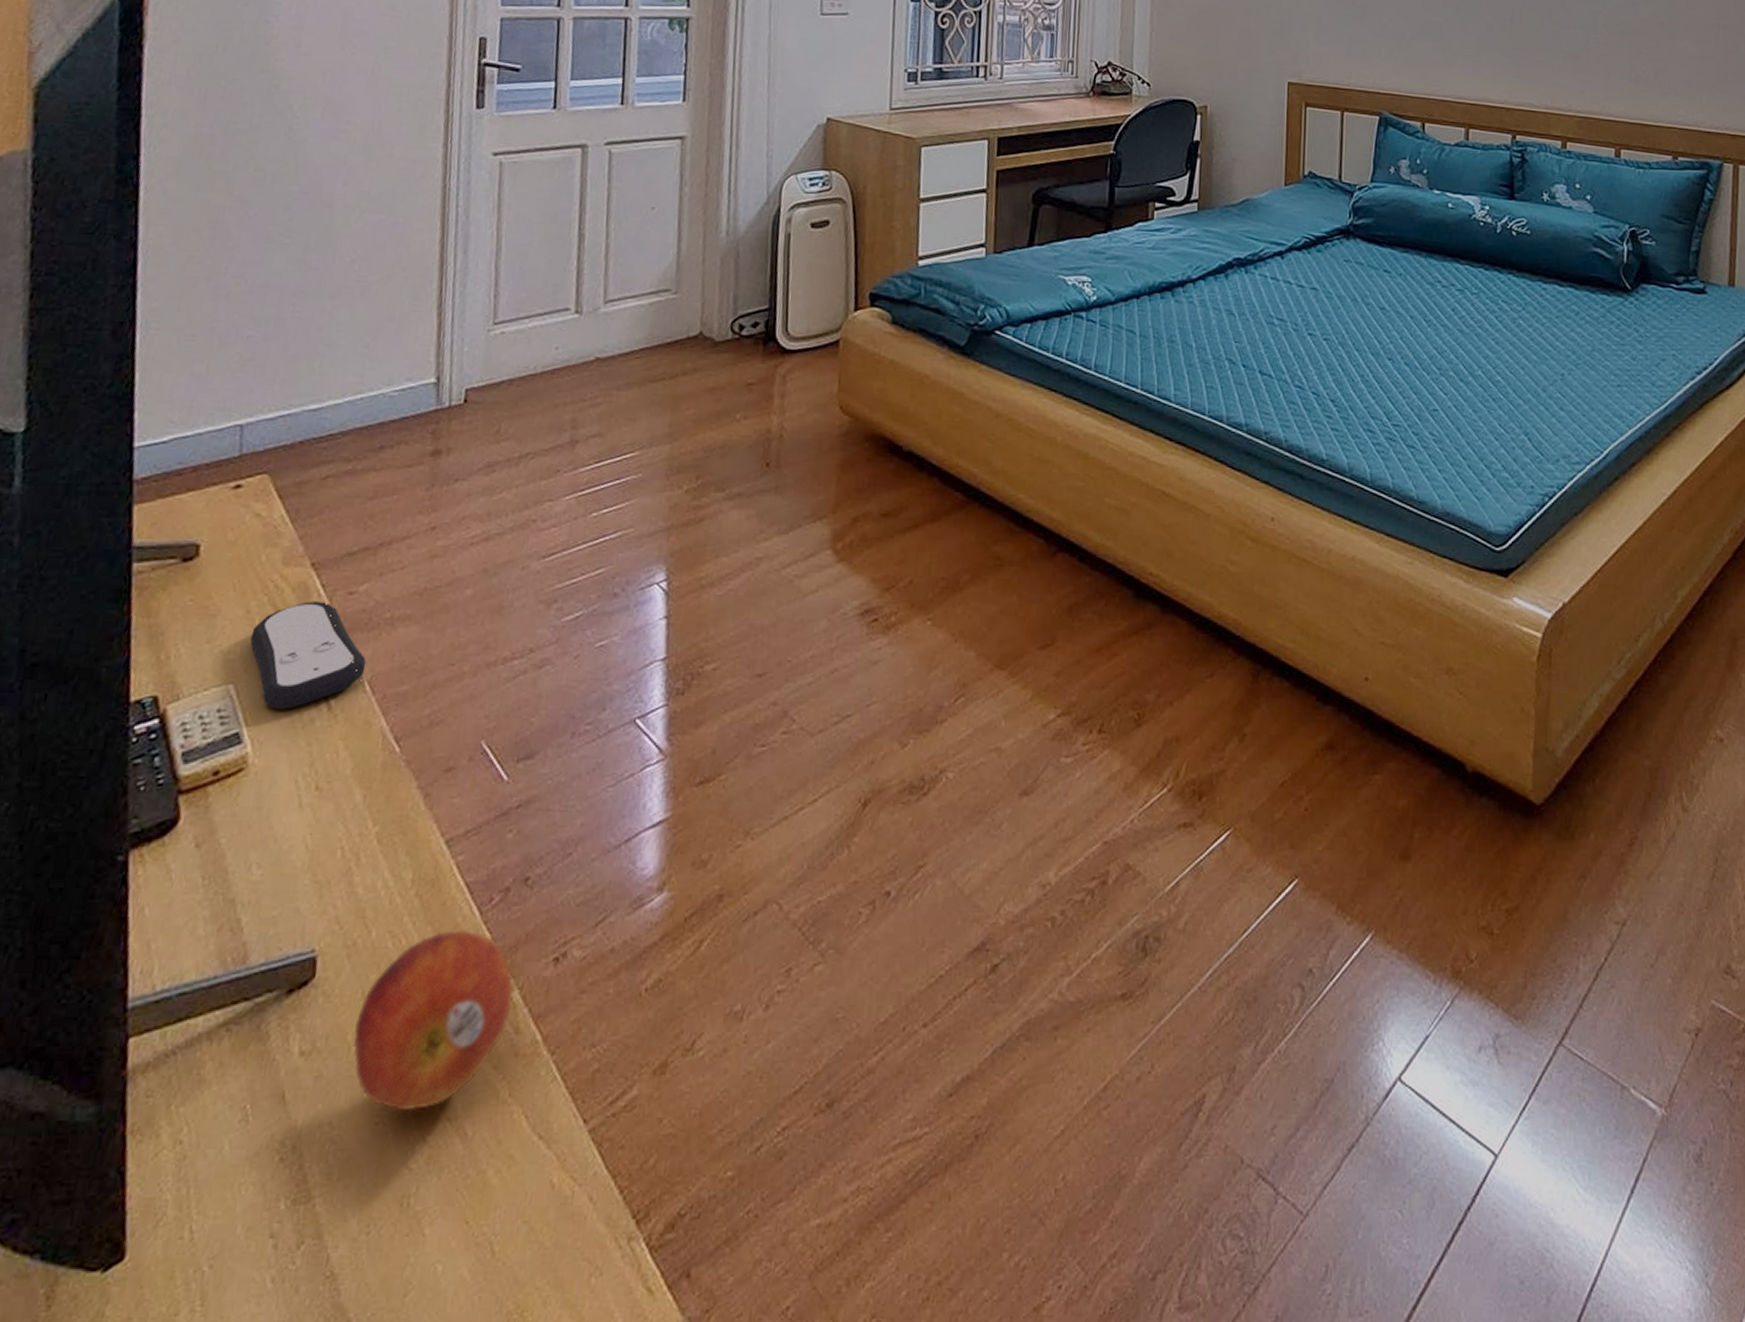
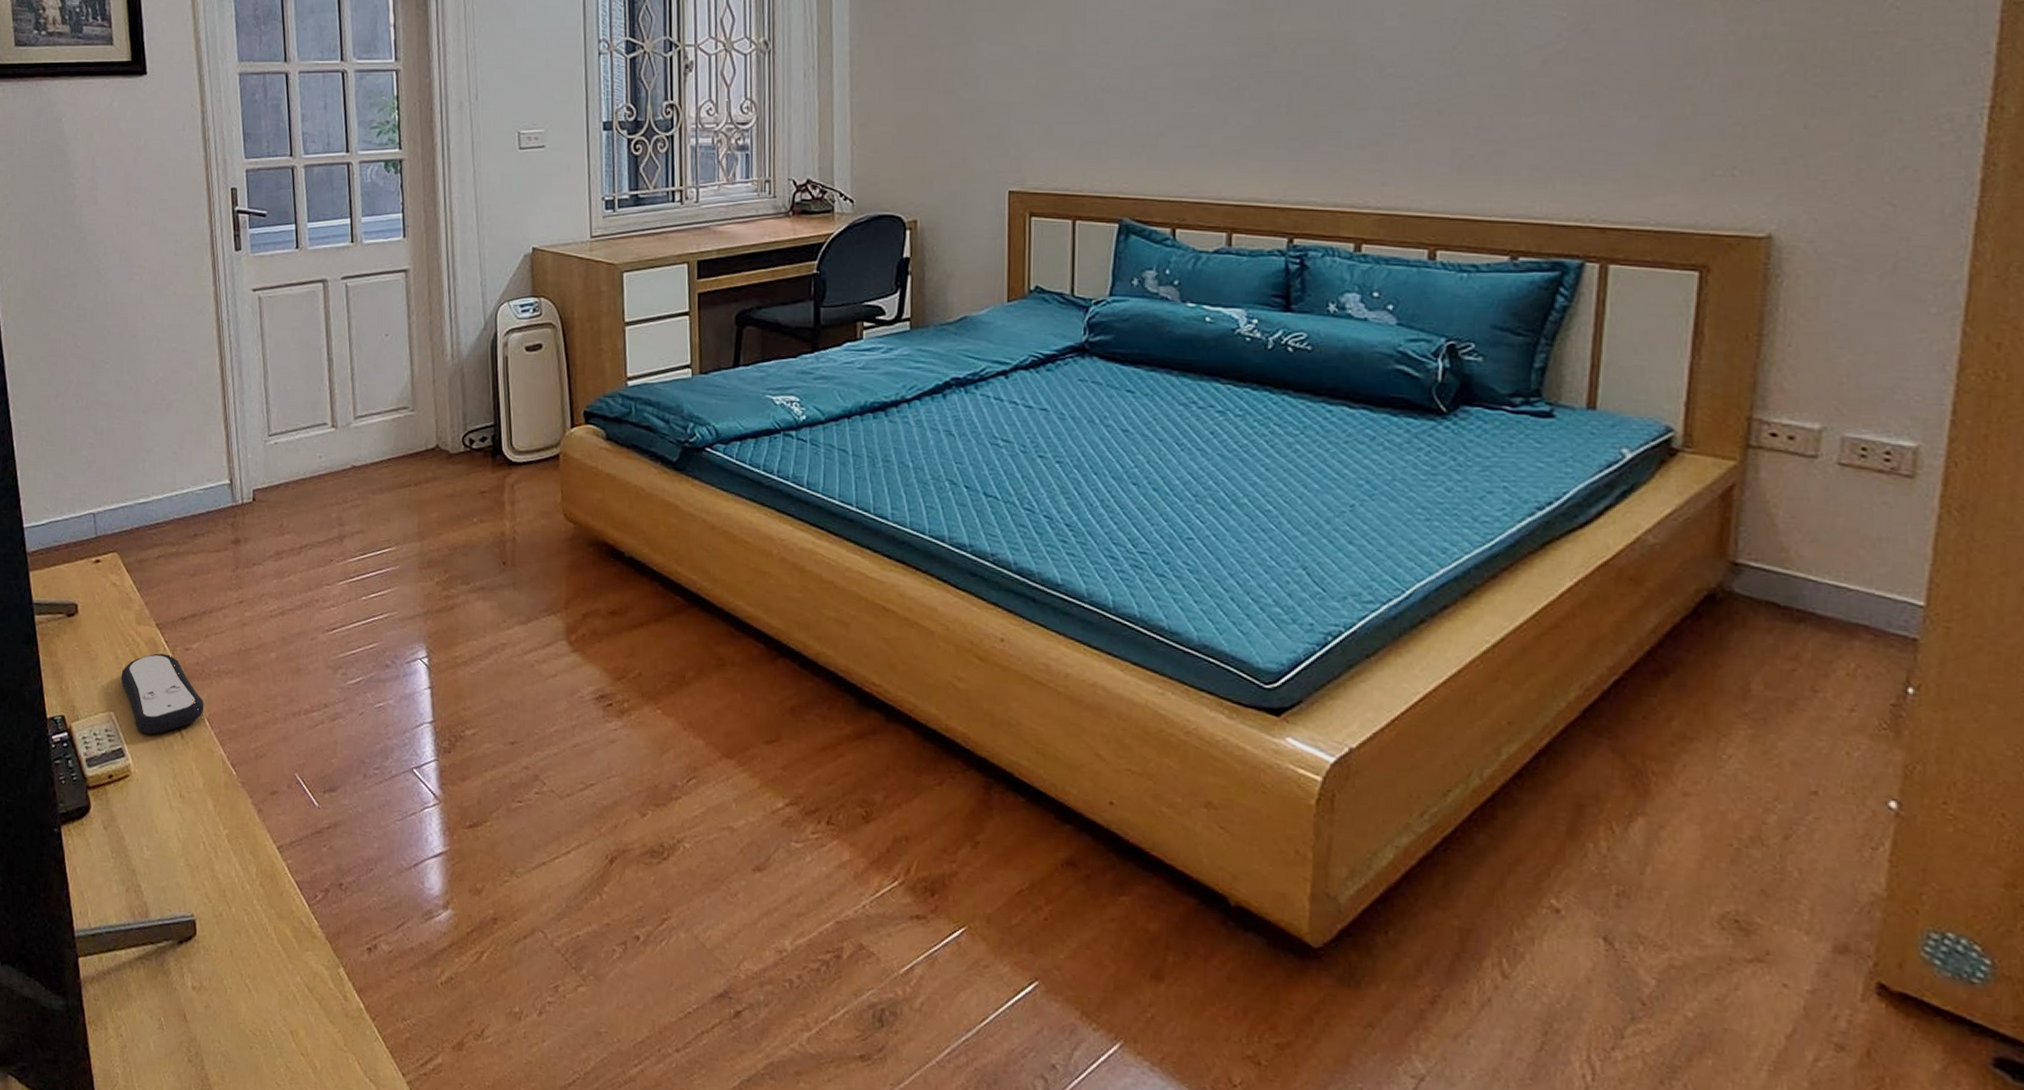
fruit: present [353,930,513,1111] -> none [228,915,340,1043]

